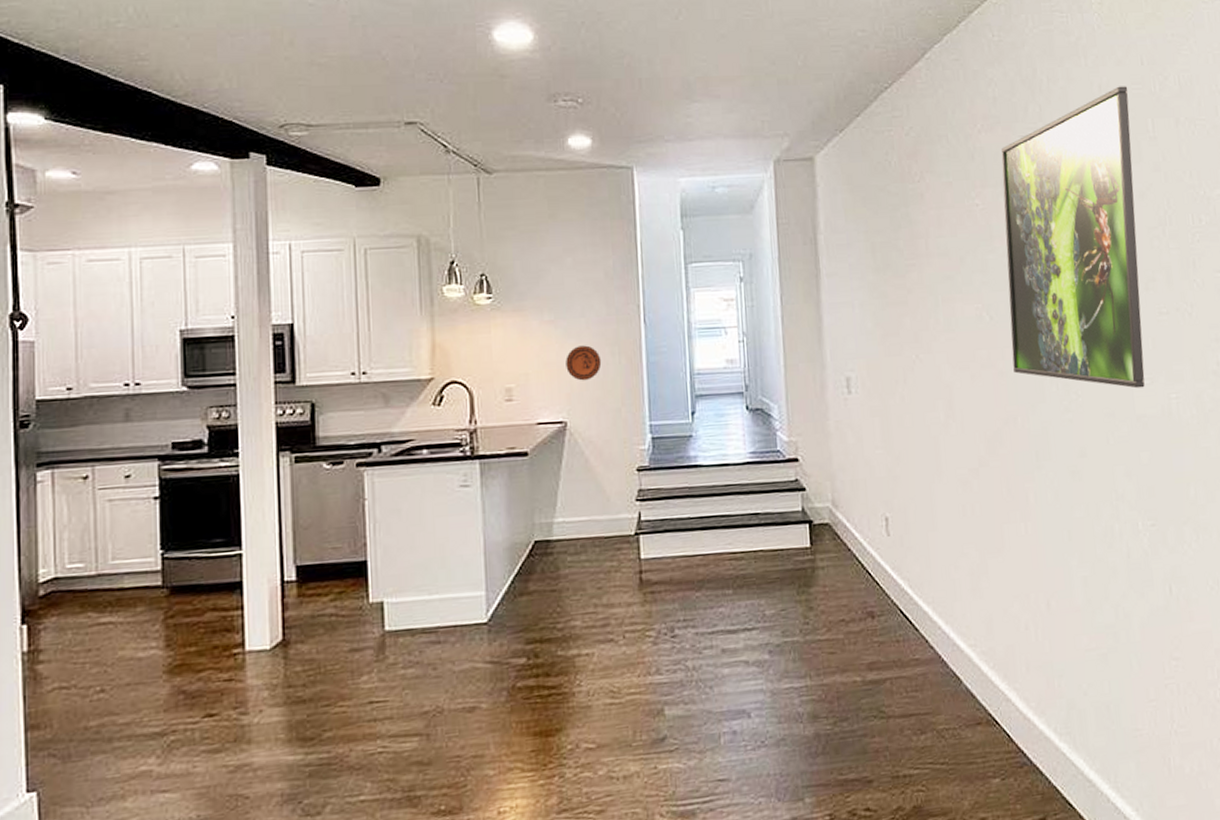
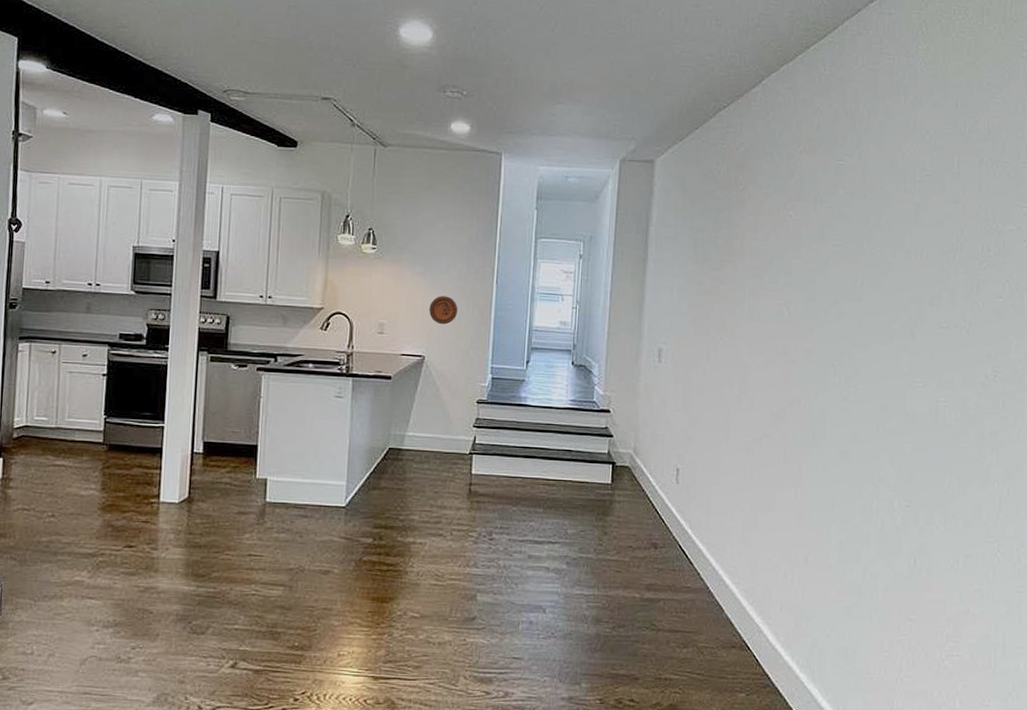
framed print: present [1000,86,1145,389] -> none [803,125,940,389]

